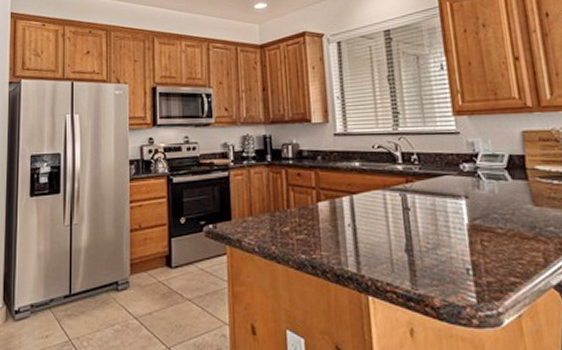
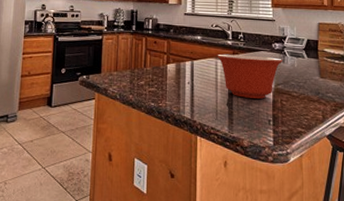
mixing bowl: none [384,182,478,240] -> present [217,54,283,99]

